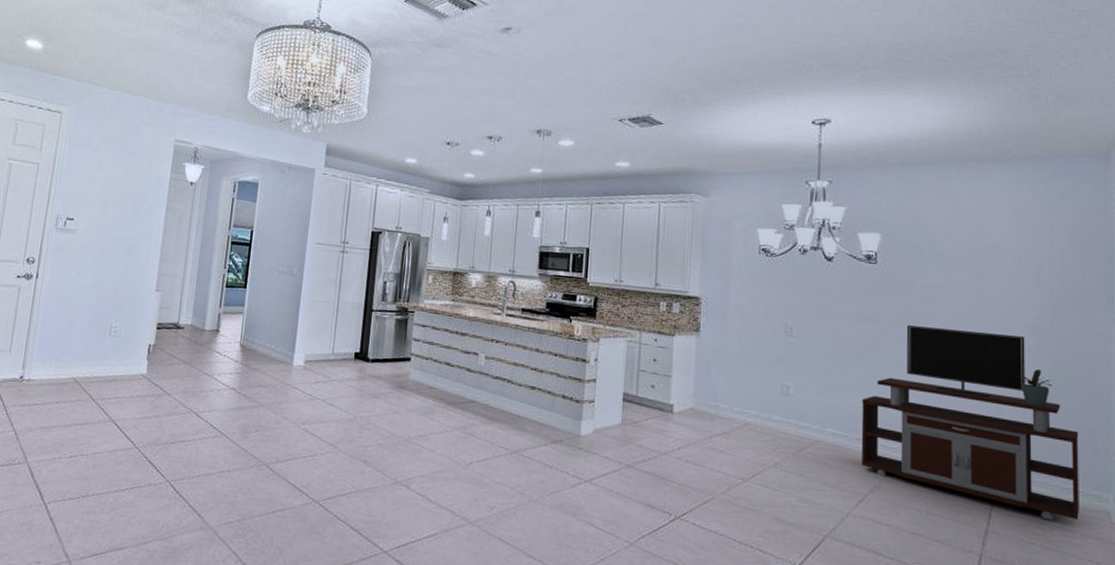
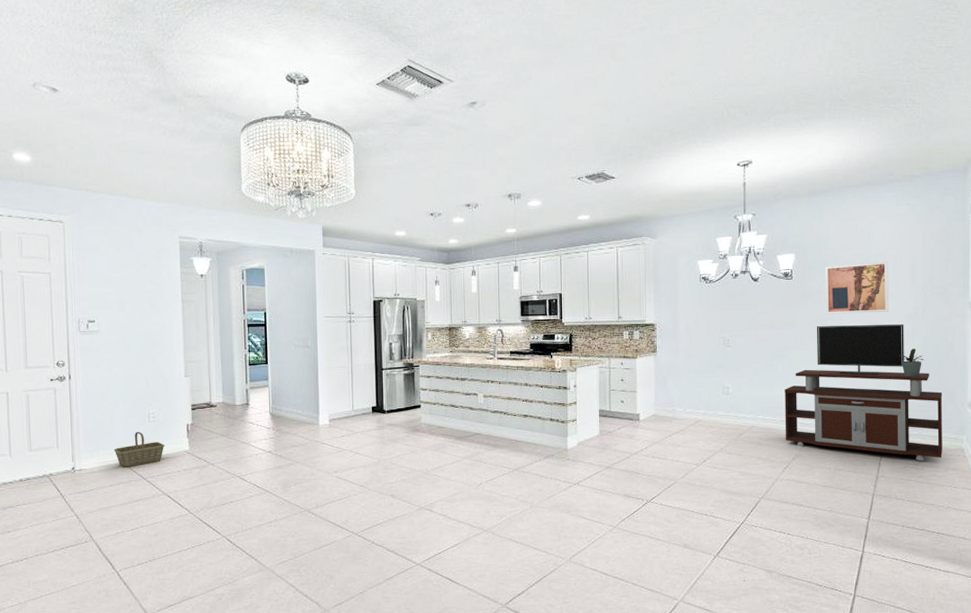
basket: none [67,345,122,385] -> present [113,431,165,467]
wall art: none [919,253,1004,319] -> present [825,261,889,314]

